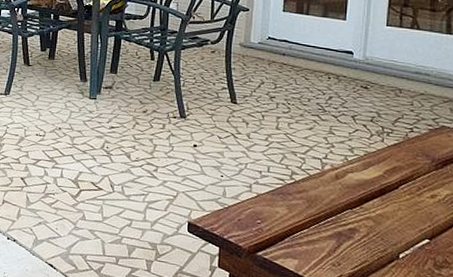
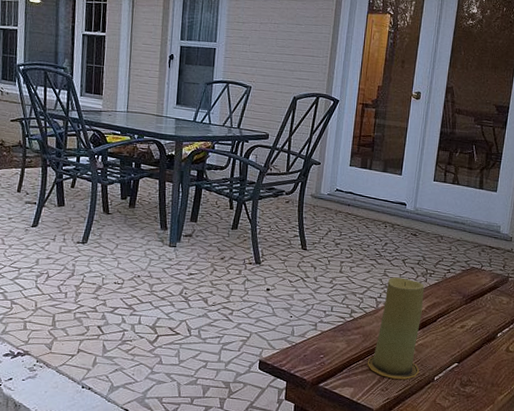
candle: none [313,135,381,255] -> present [367,277,425,379]

